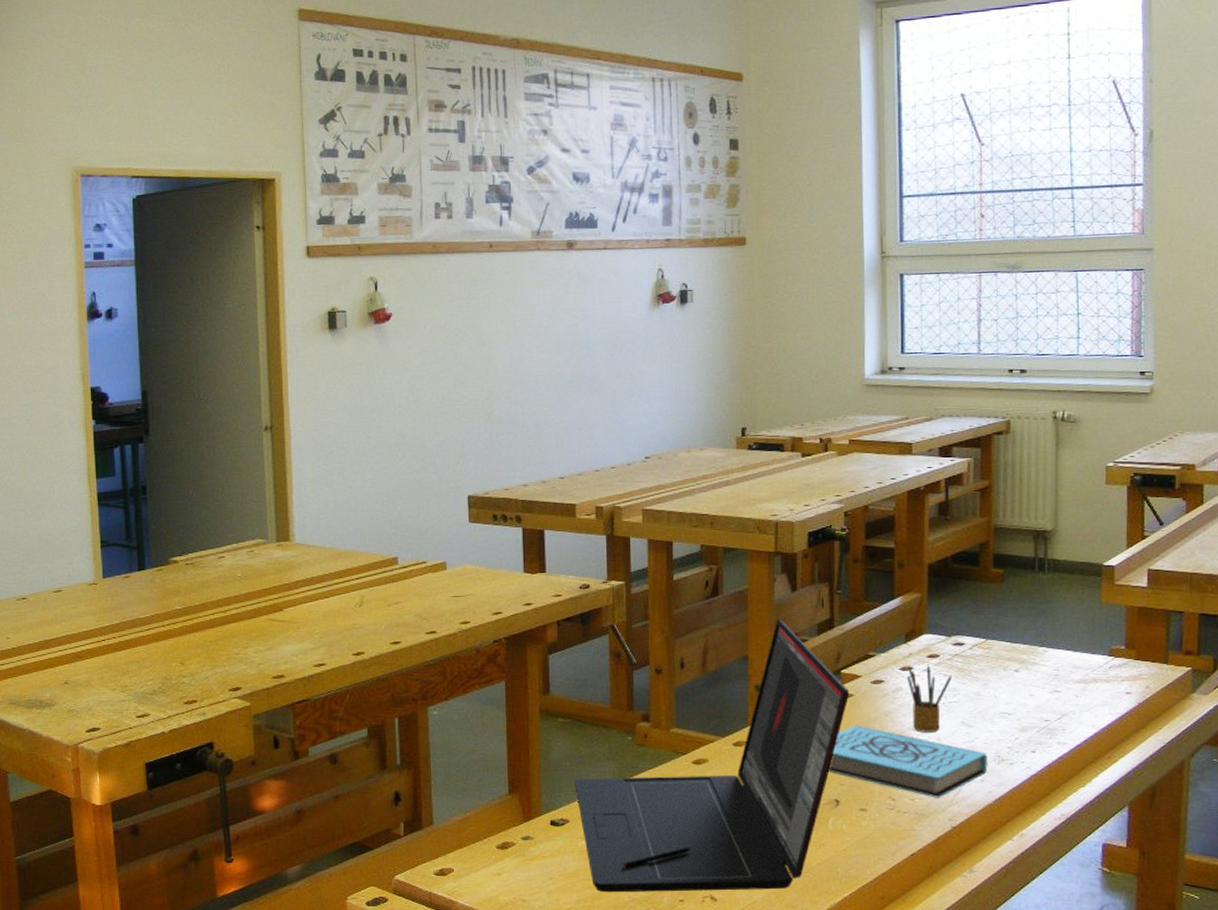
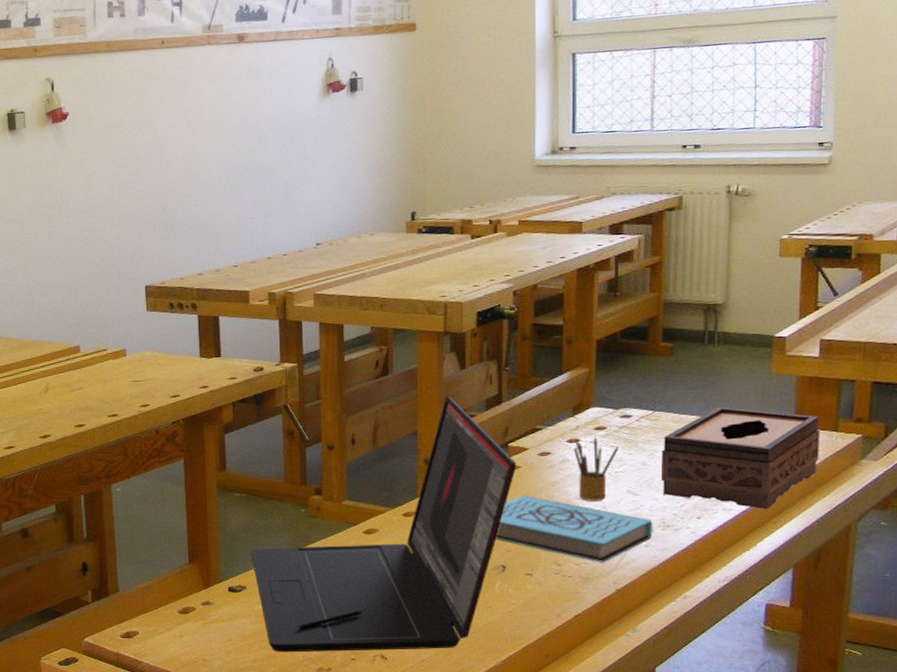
tissue box: none [994,635,1151,744] -> present [660,406,821,510]

